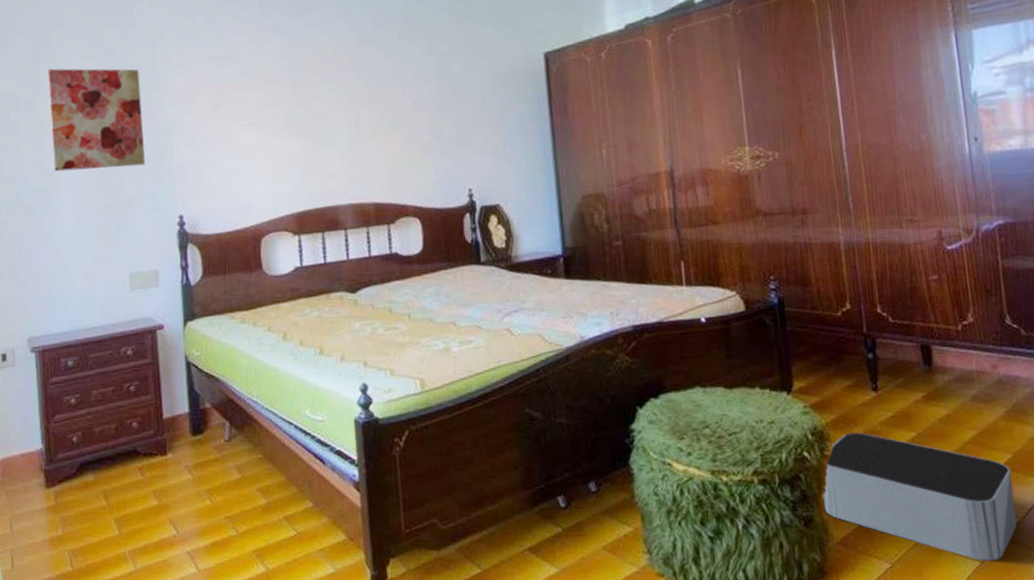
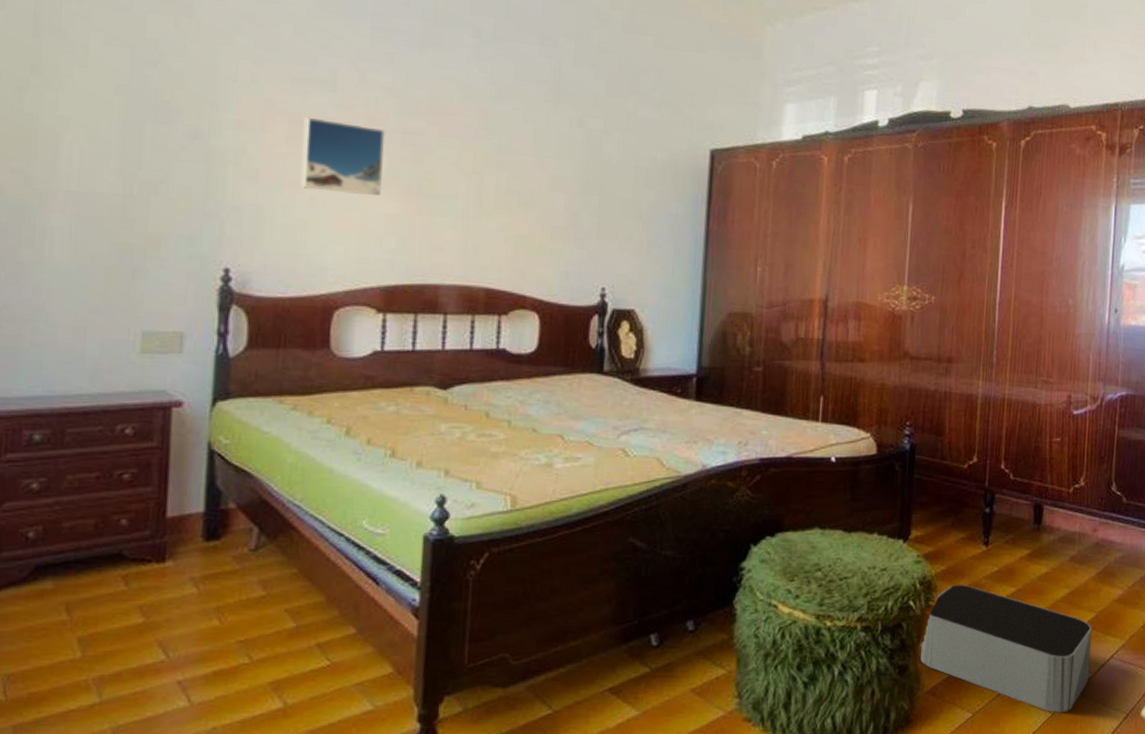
wall art: present [48,68,146,172] -> none [45,50,191,198]
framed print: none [220,85,284,144] -> present [300,117,386,196]

